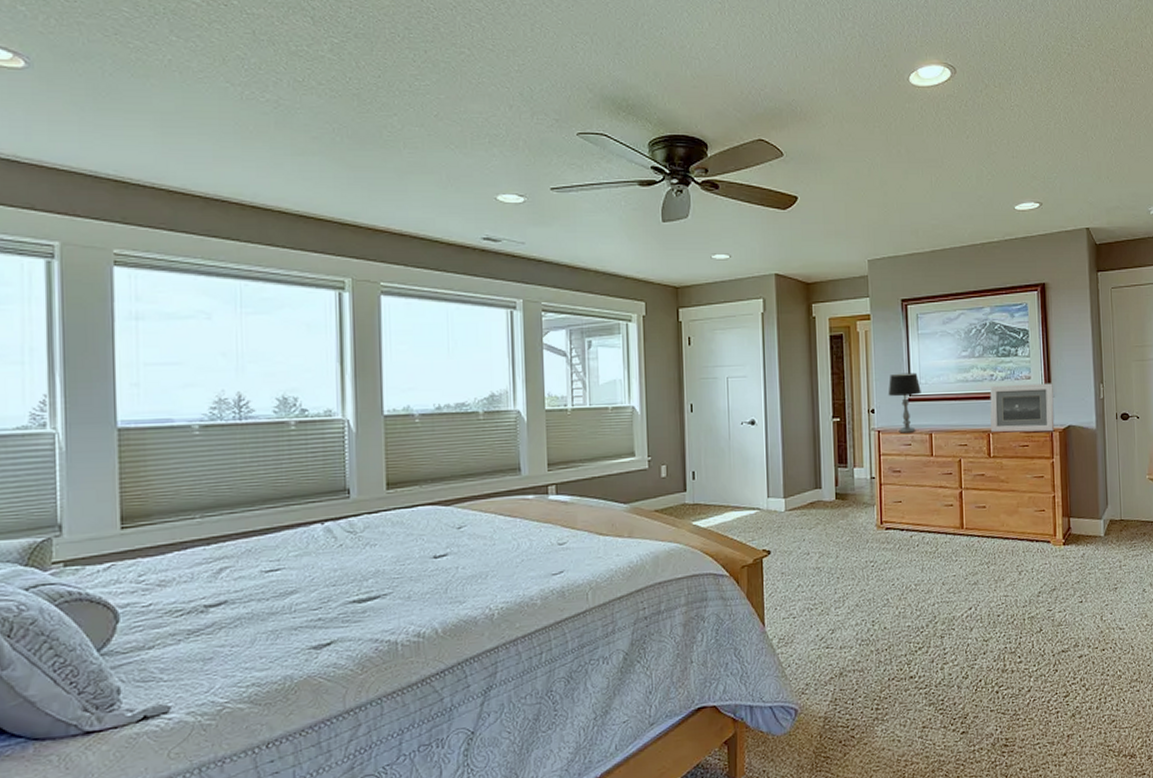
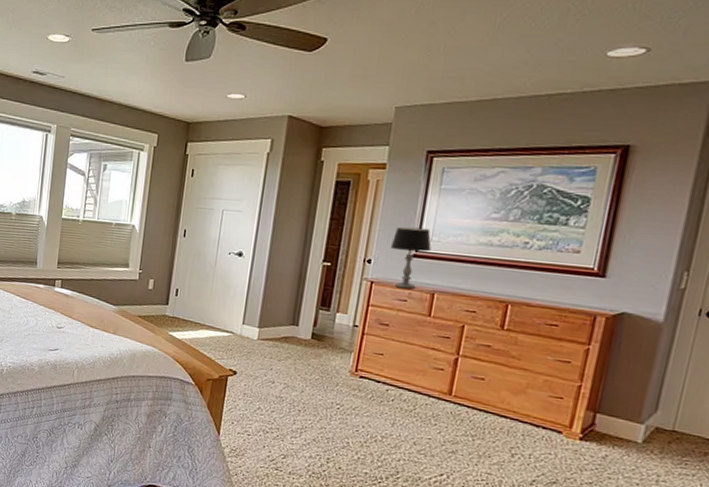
picture frame: present [990,383,1055,433] -> none [511,254,611,316]

